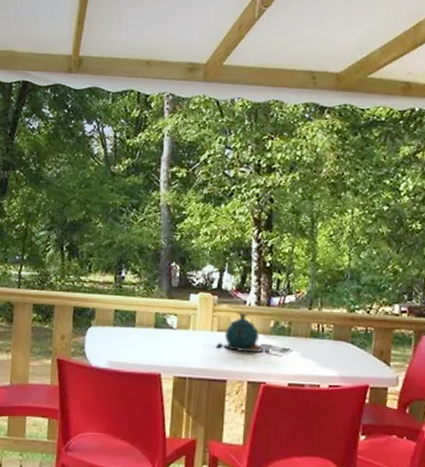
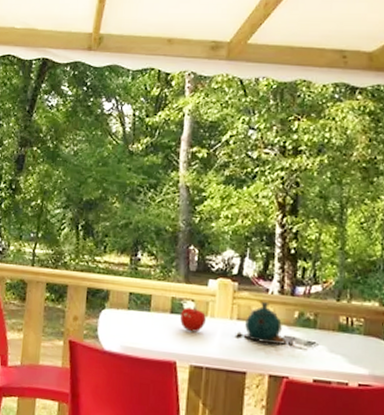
fruit: none [164,321,188,345] -> present [180,307,206,333]

